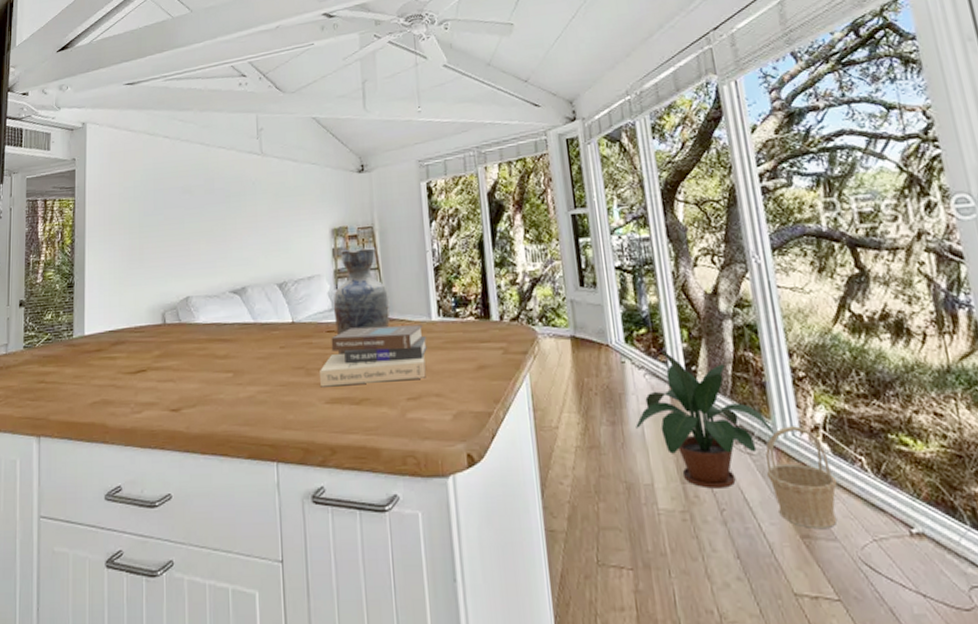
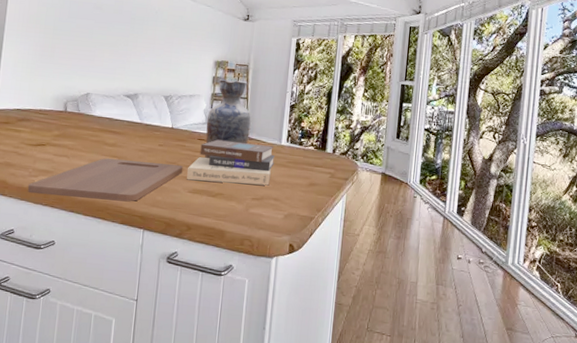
cutting board: none [131,369,315,436] -> present [27,158,184,202]
potted plant: present [636,349,775,489] -> none [414,192,507,292]
basket: present [765,426,838,530] -> none [495,257,539,326]

